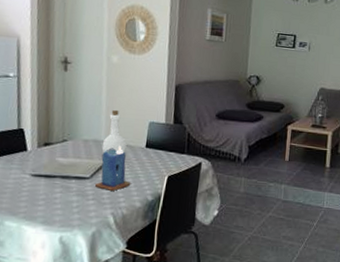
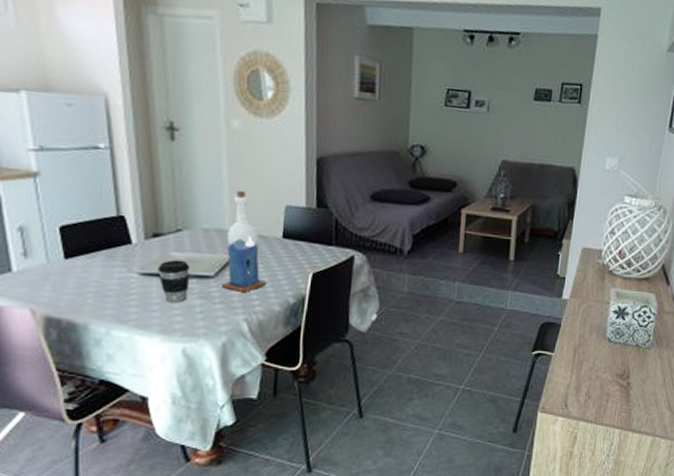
coffee cup: none [45,164,71,199] -> present [158,259,189,303]

